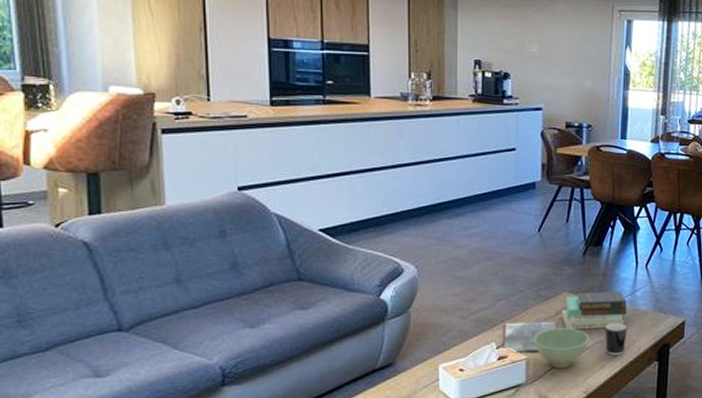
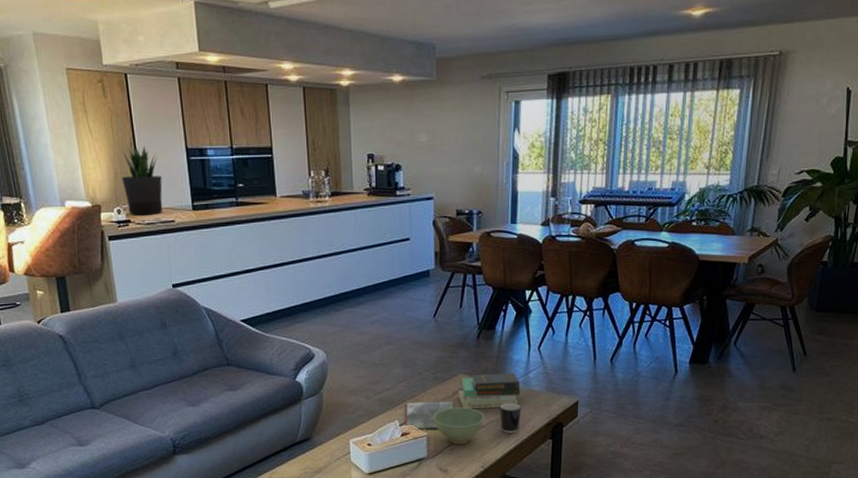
planter: none [185,27,236,108] -> present [121,143,163,216]

